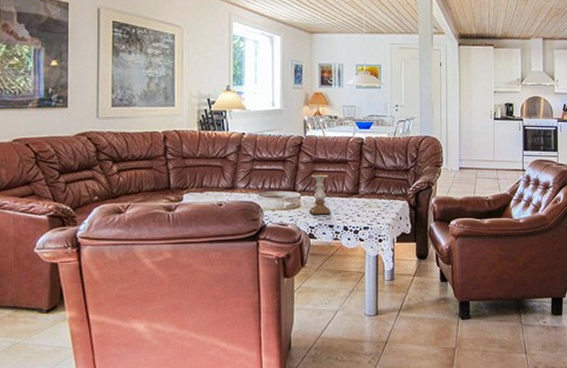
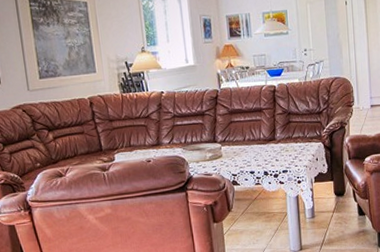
candle holder: present [309,174,330,215] -> none [229,124,250,163]

